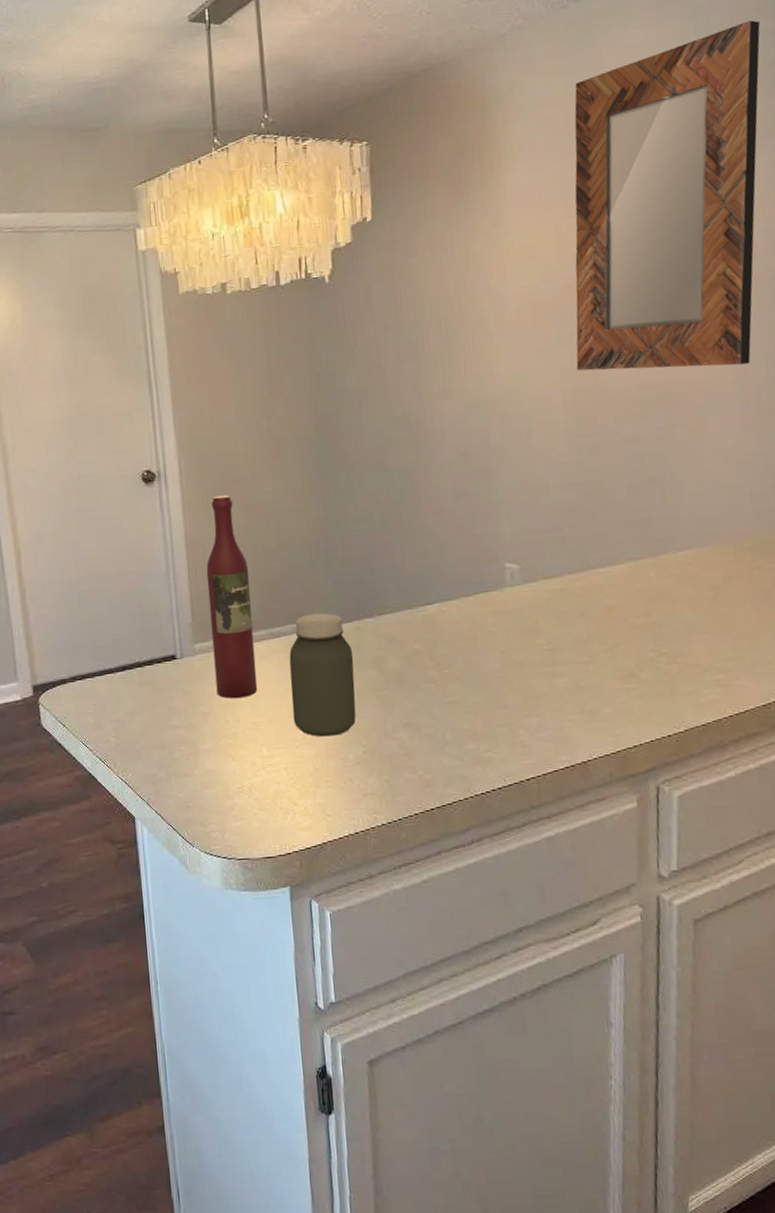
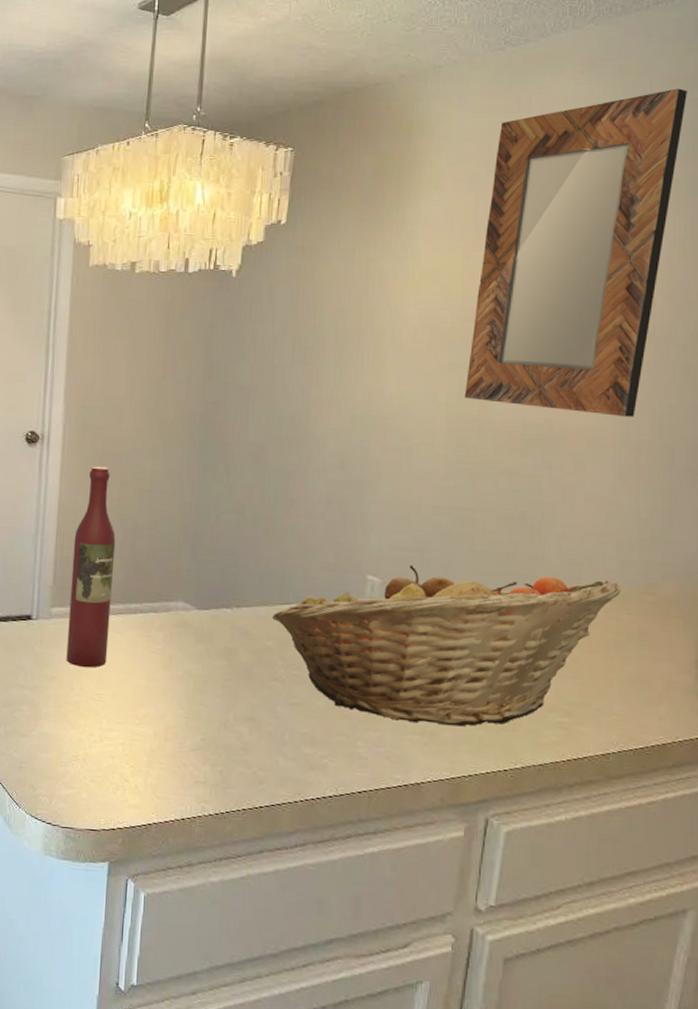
jar: present [289,613,356,737] -> none [137,595,206,719]
fruit basket: none [416,531,761,703] -> present [273,564,621,727]

